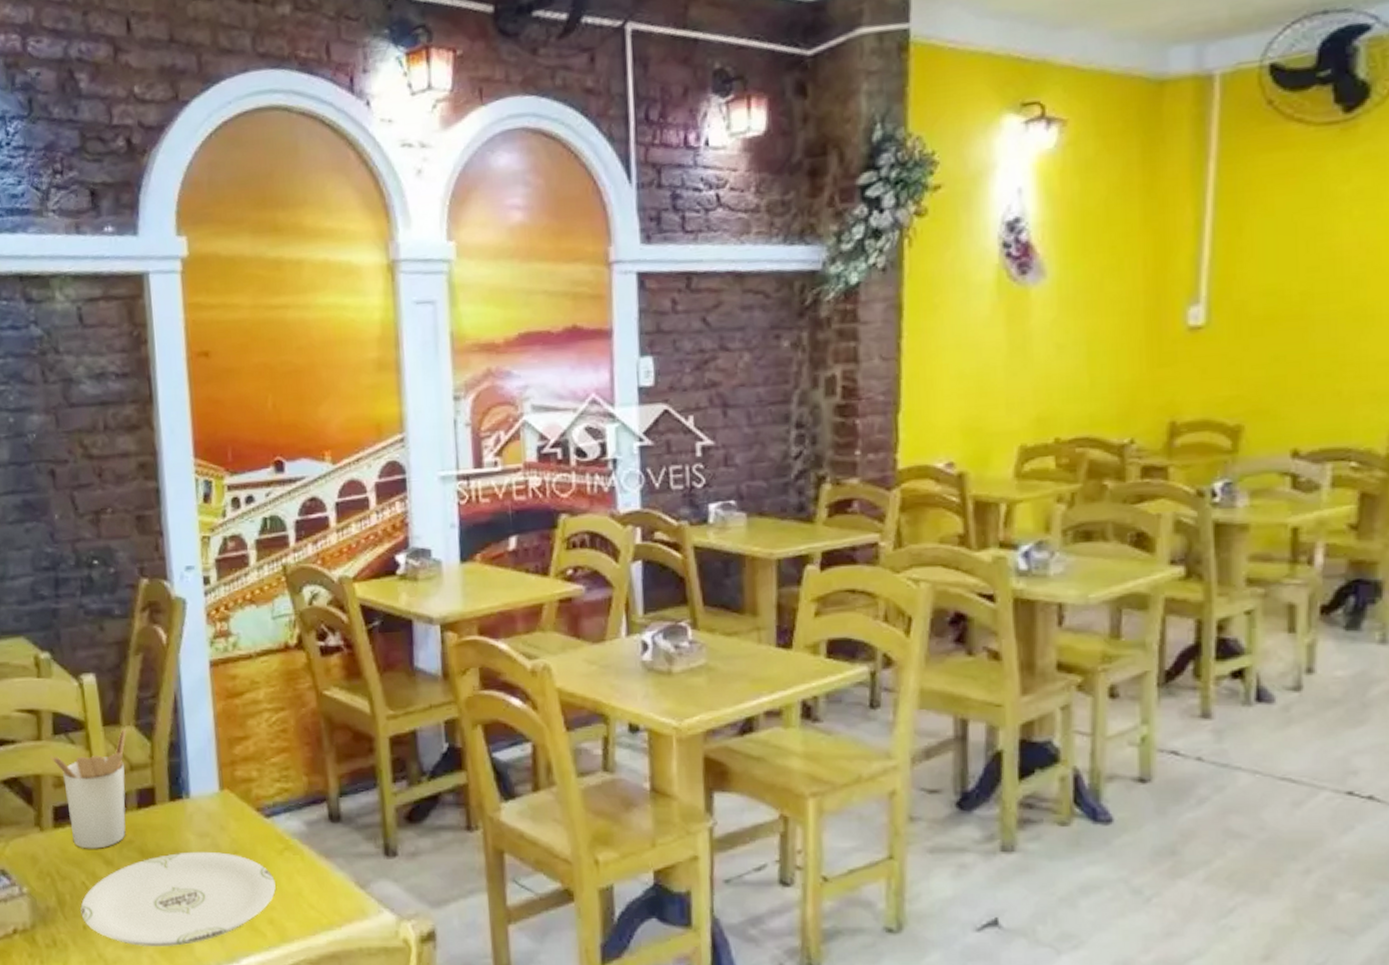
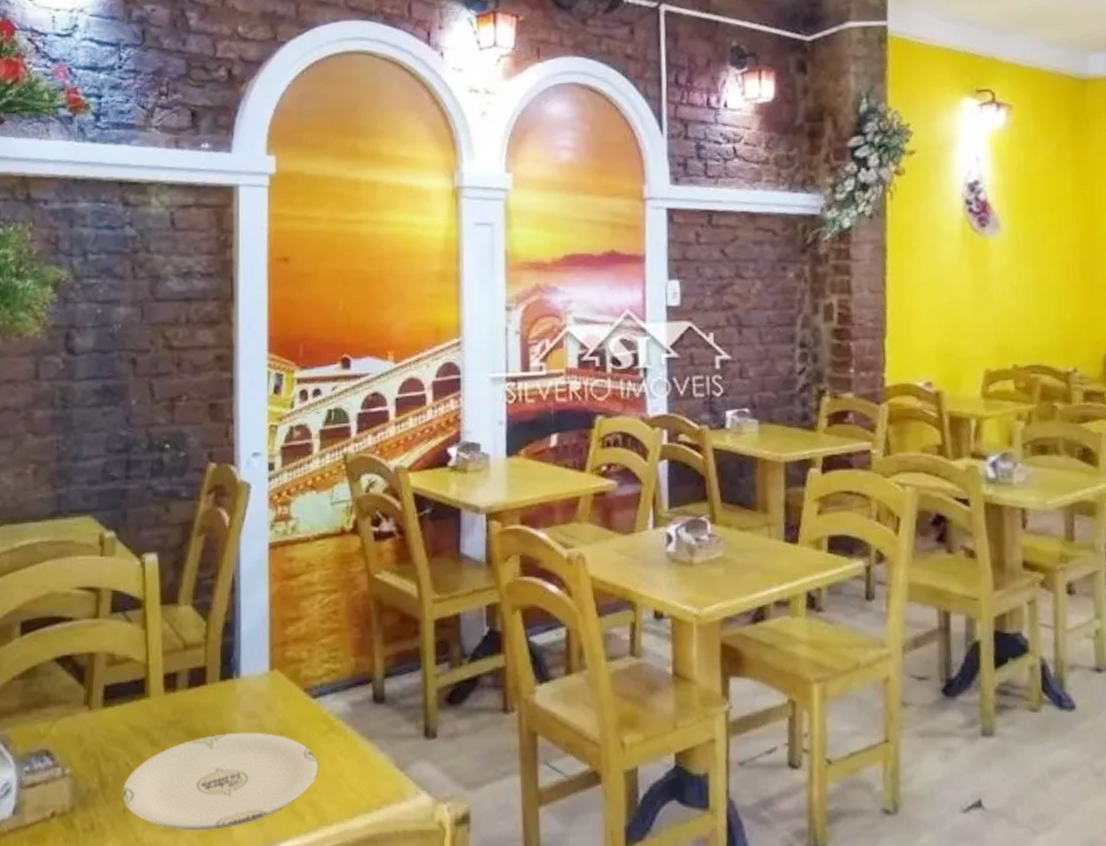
utensil holder: present [50,728,127,849] -> none [106,607,184,729]

